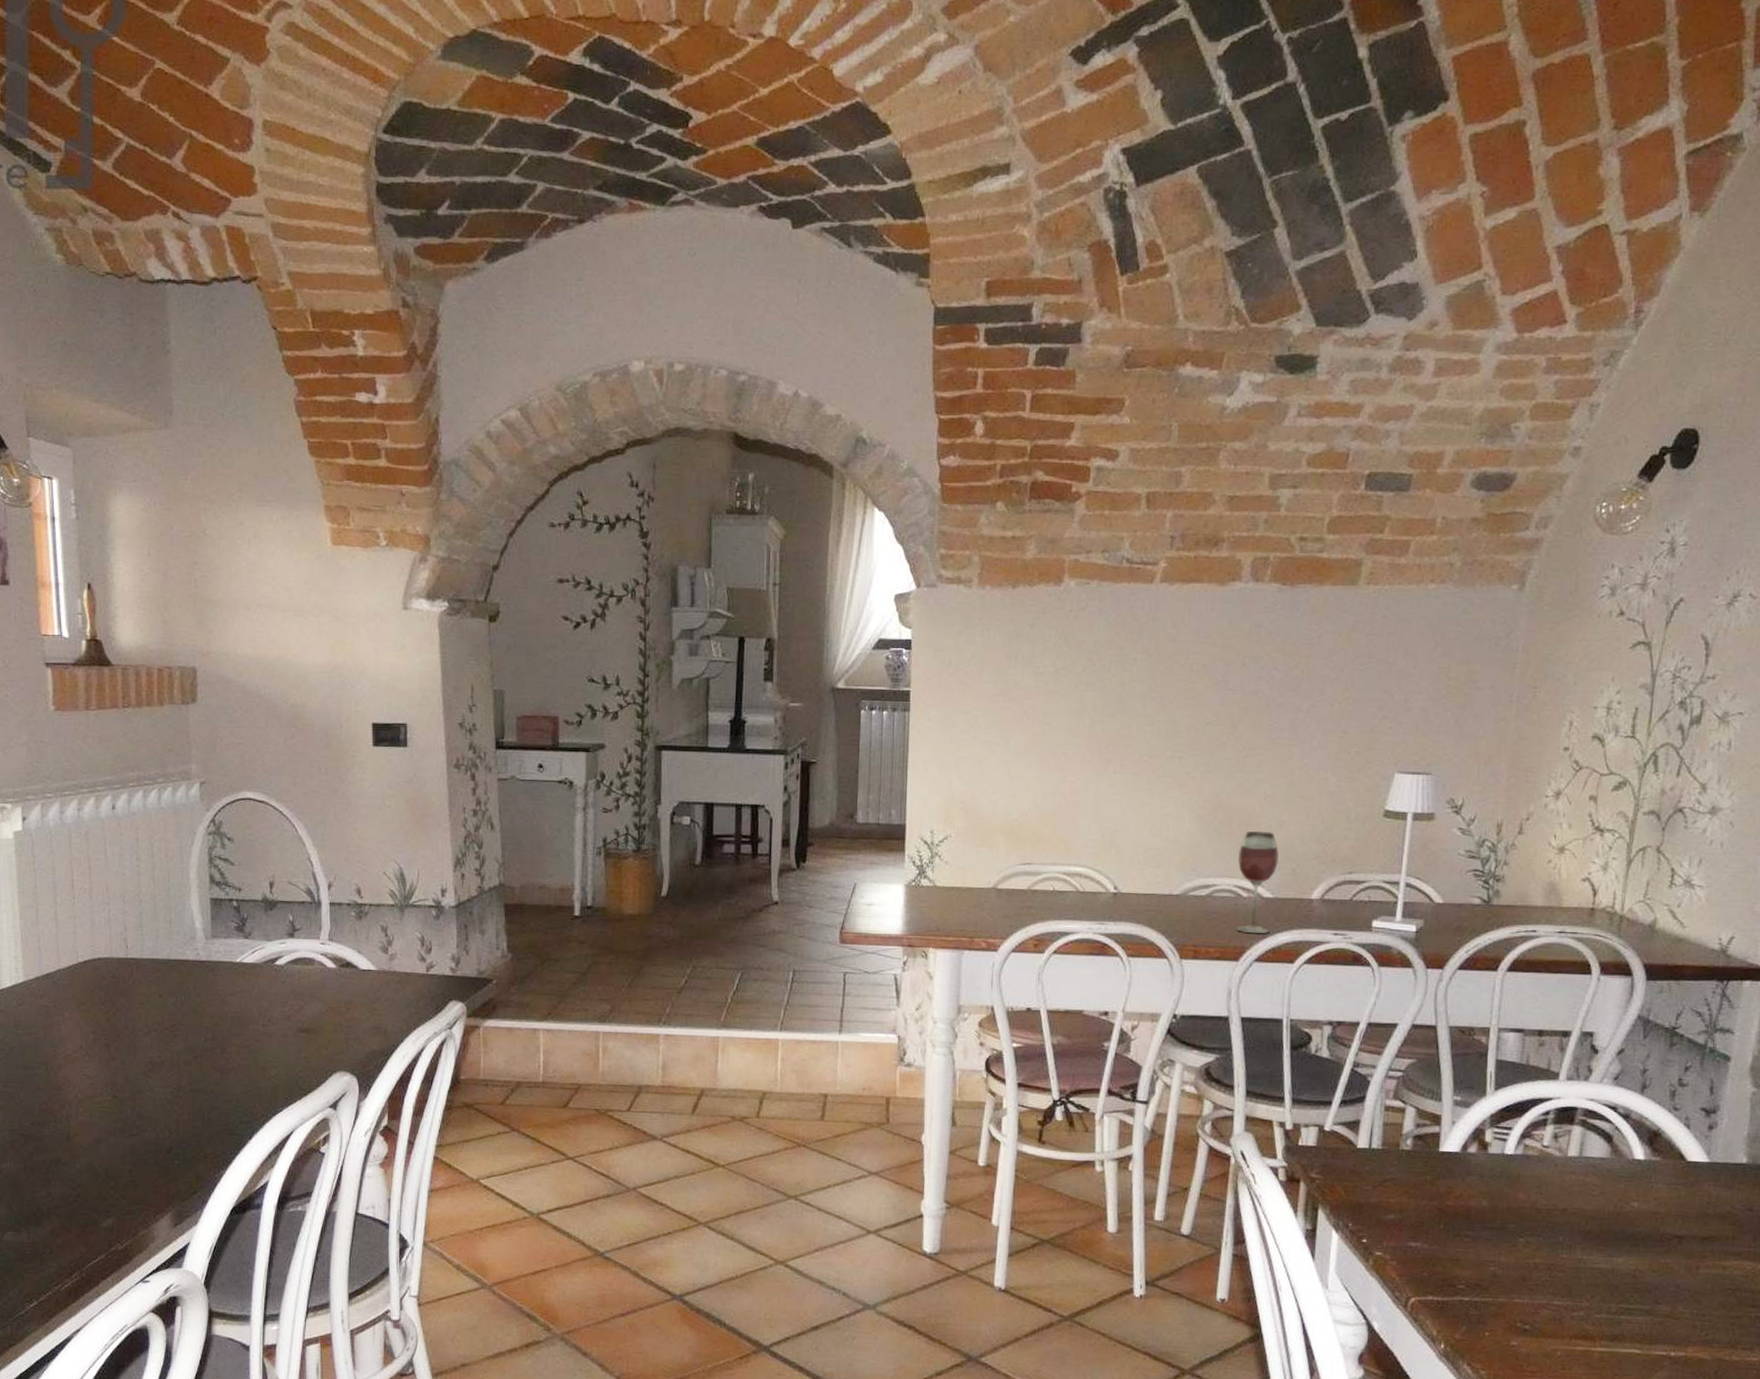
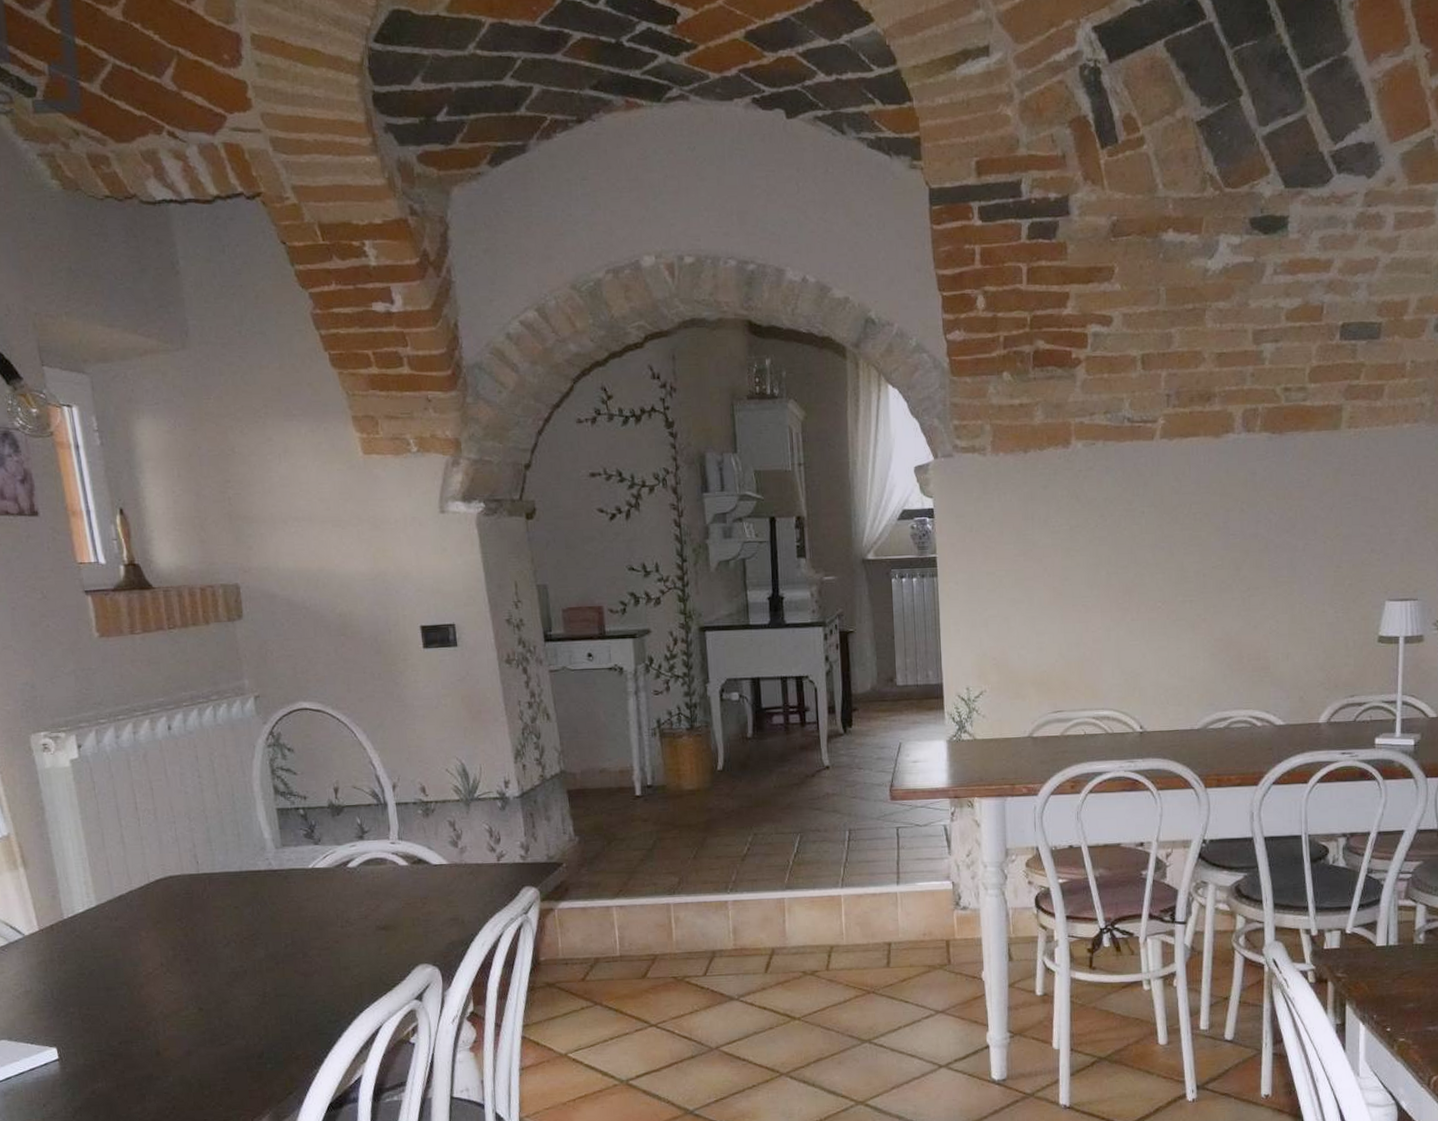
wineglass: present [1236,830,1279,934] -> none [1250,664,1287,760]

